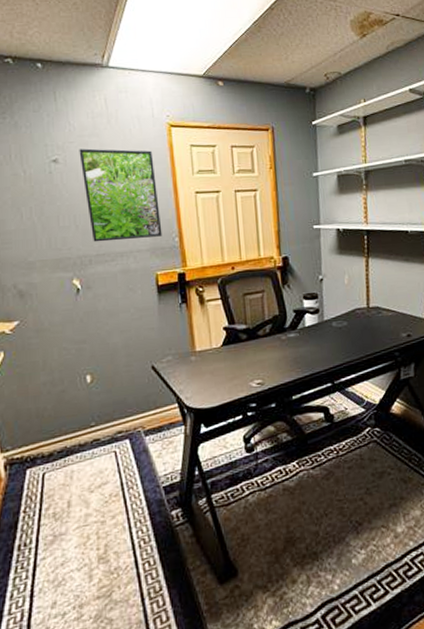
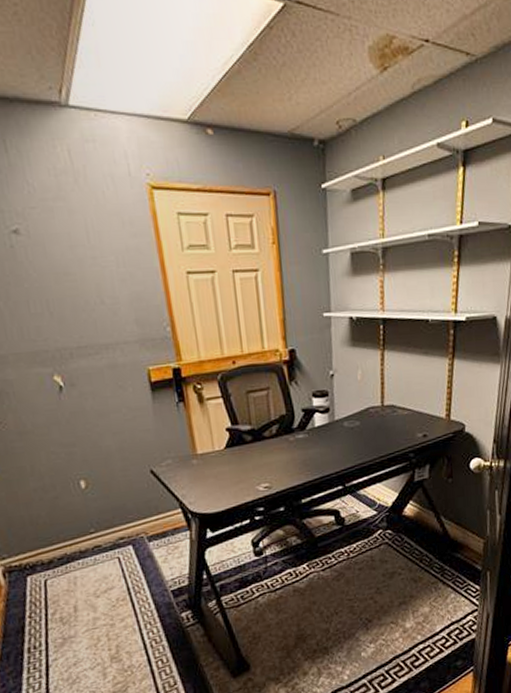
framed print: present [79,148,163,242] -> none [43,216,152,332]

